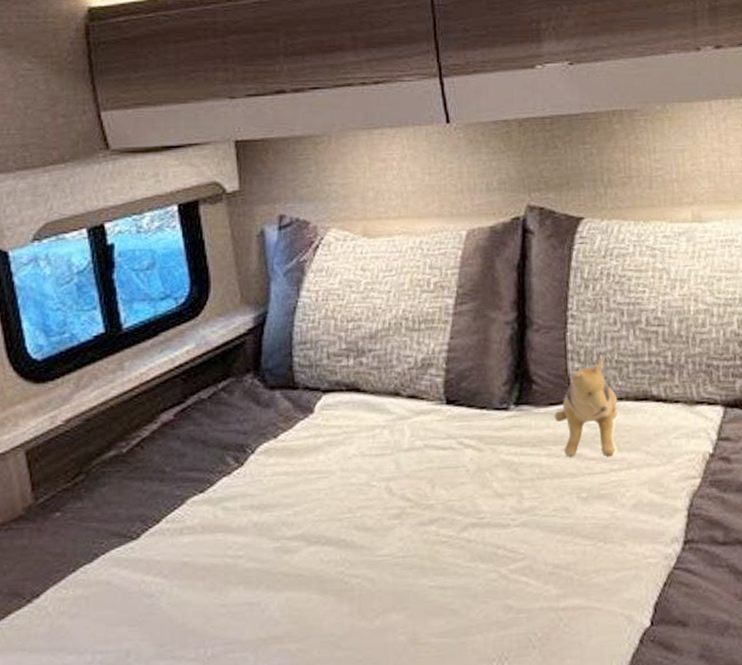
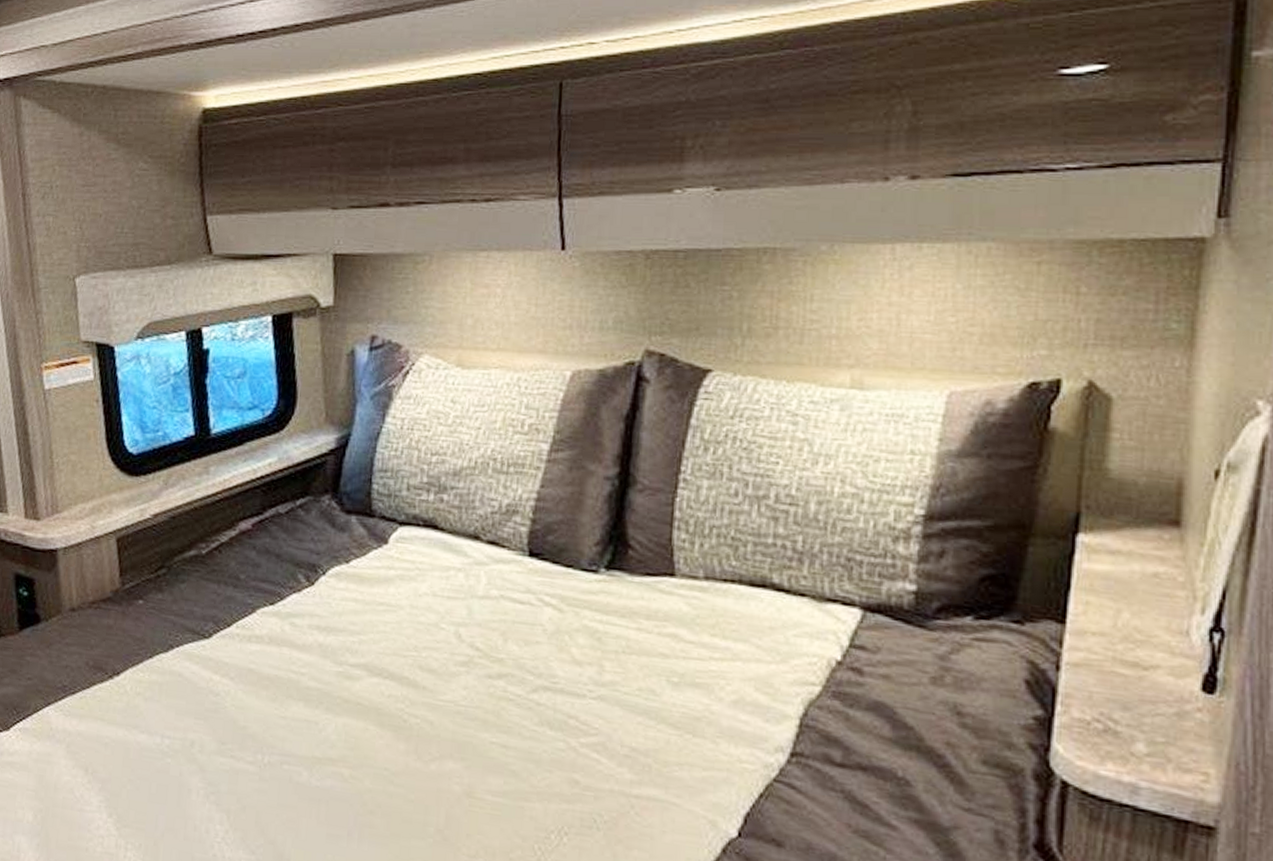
plush toy: present [554,357,618,457] -> none [650,530,729,643]

